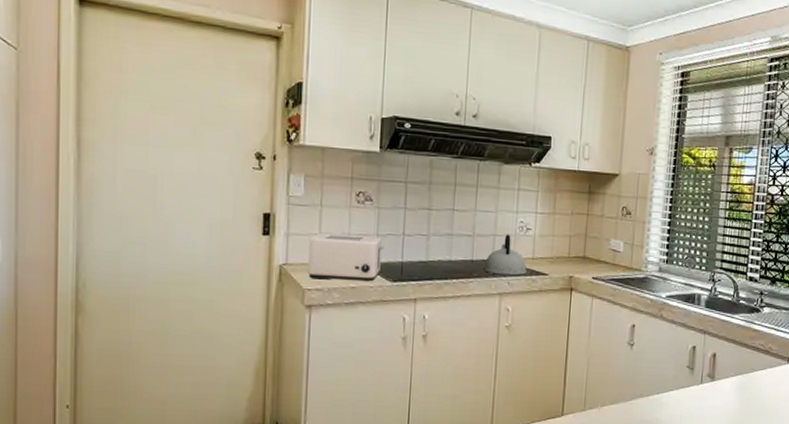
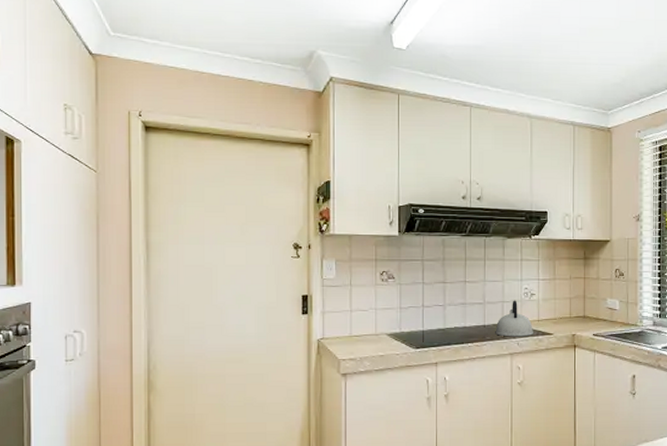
toaster: present [307,232,384,282] -> none [341,309,407,350]

